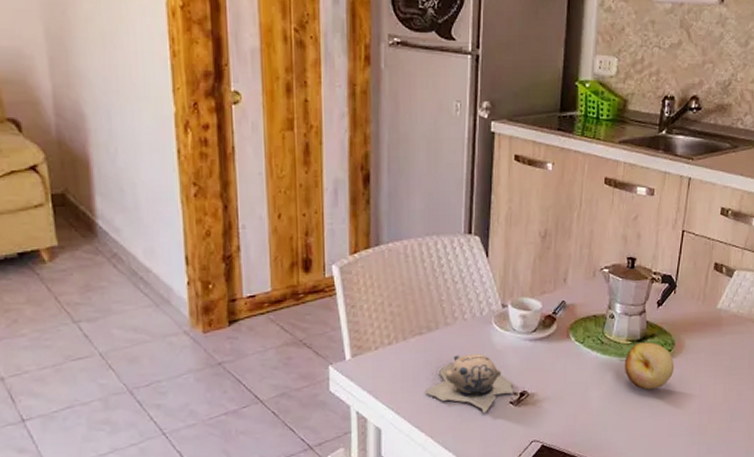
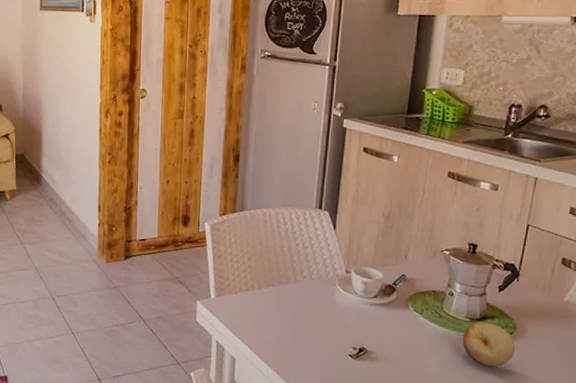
piggy bank: present [425,354,514,413] -> none [274,308,353,360]

